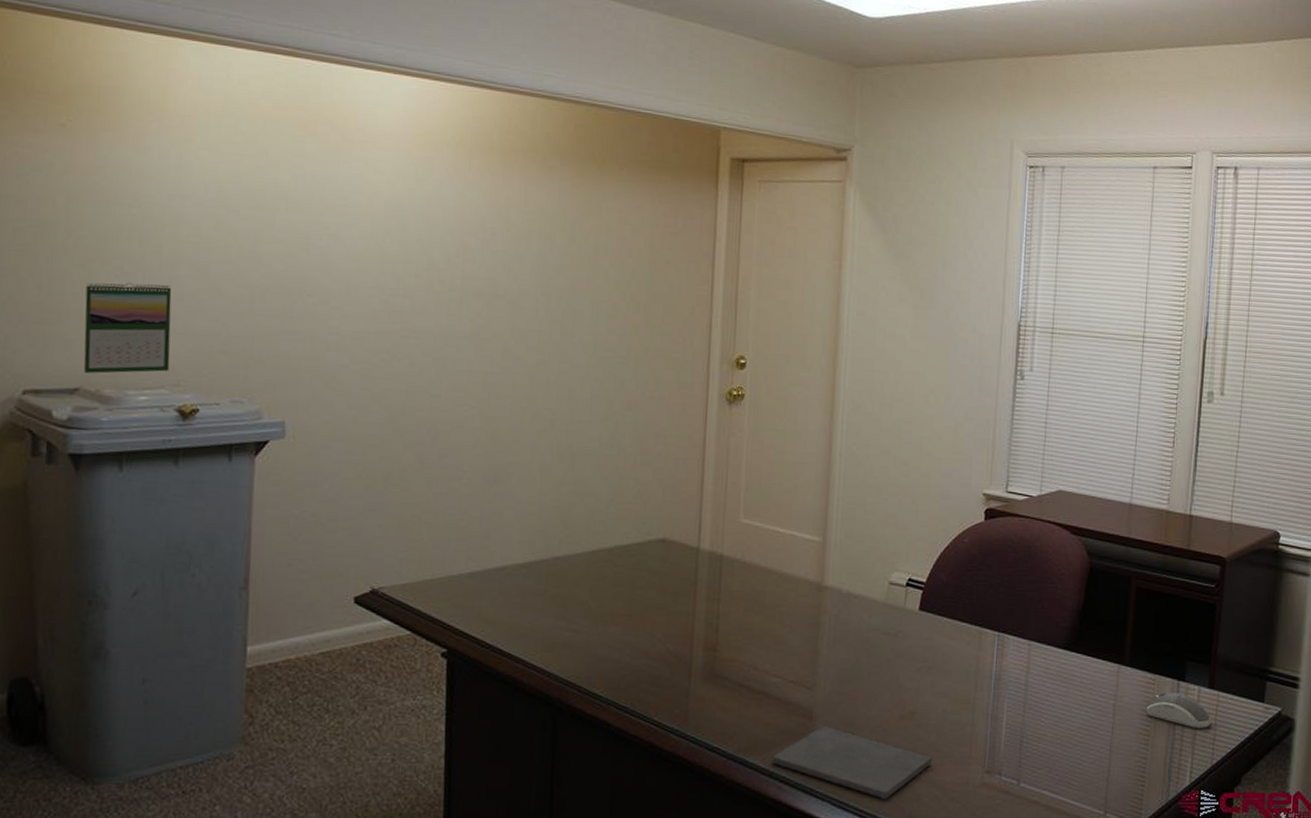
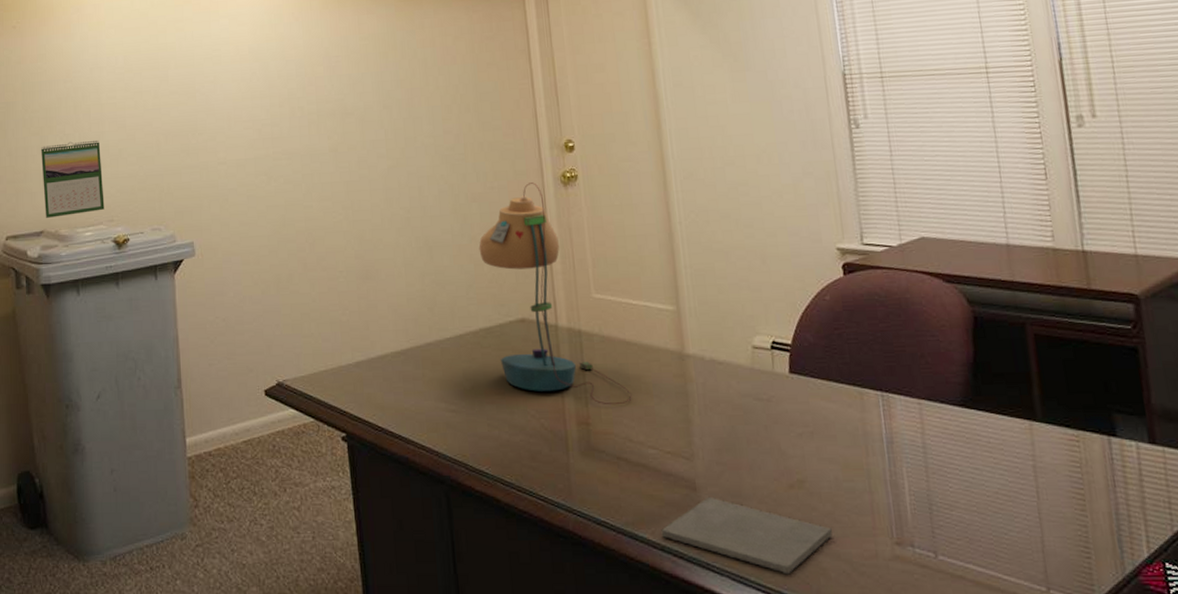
desk lamp: none [627,397,764,633] -> present [479,182,632,405]
computer mouse: present [1145,693,1211,728] -> none [1072,450,1162,490]

